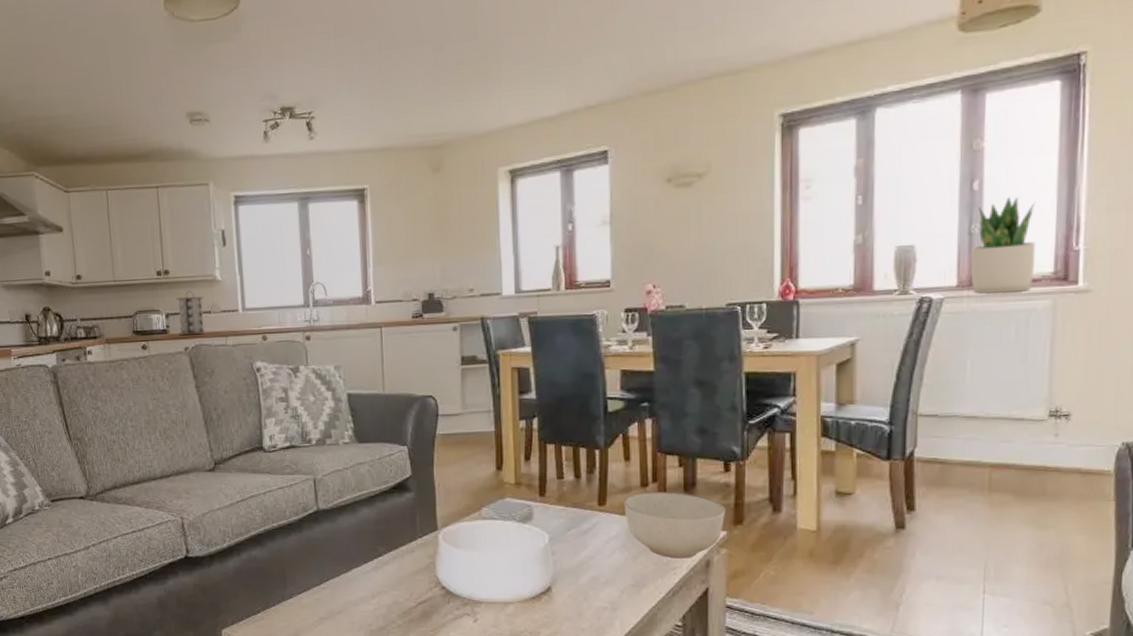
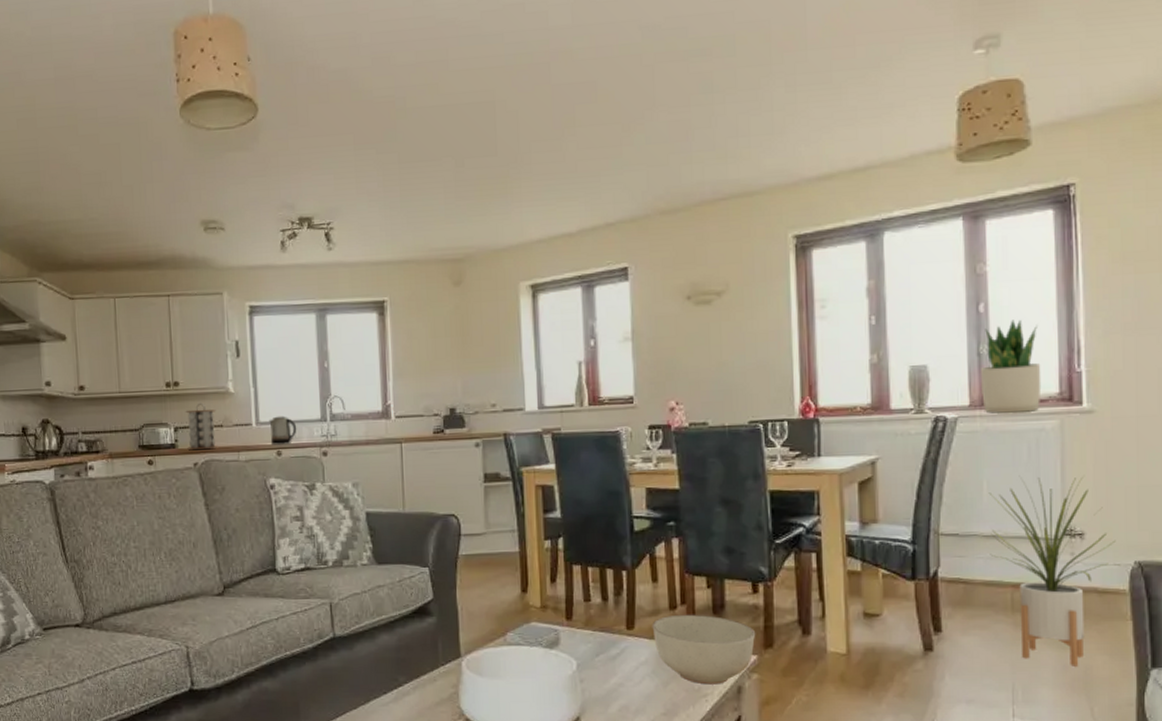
kettle: none [254,302,282,331] -> present [269,416,297,446]
house plant: none [969,356,1107,545] -> present [988,475,1121,666]

